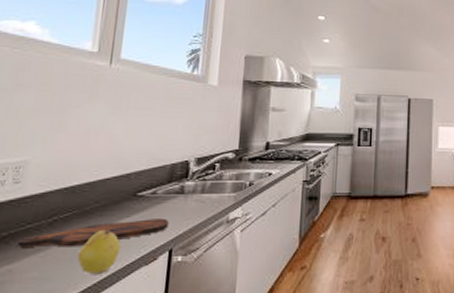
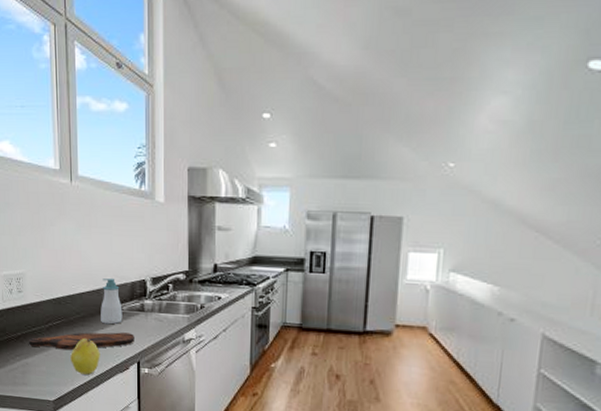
soap bottle: none [127,160,157,212] -> present [101,278,123,325]

